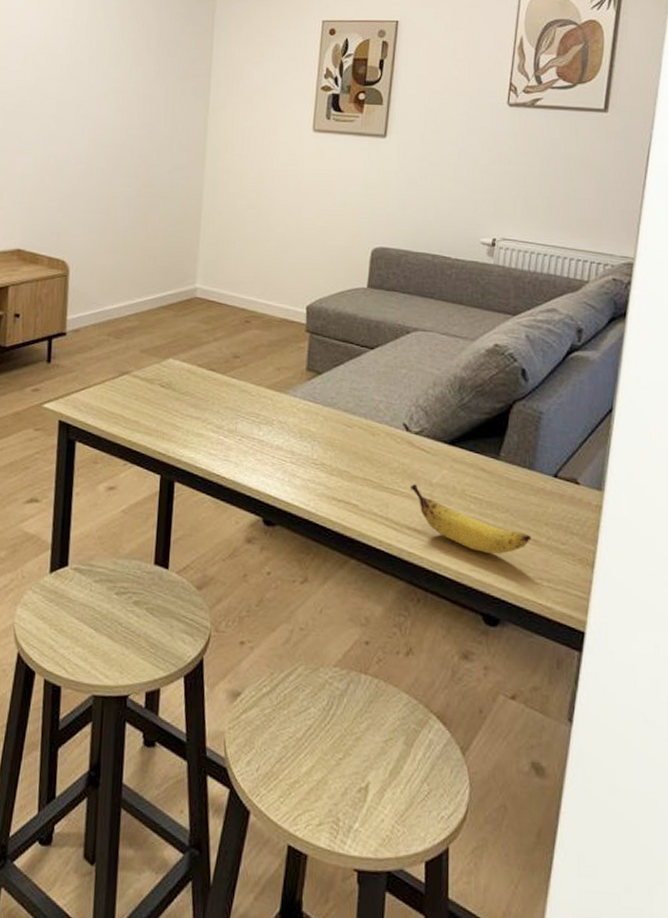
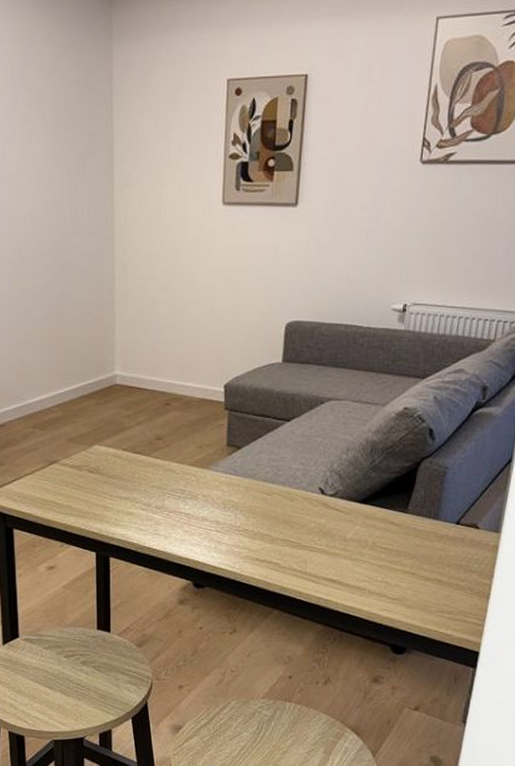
banana: present [410,484,532,554] -> none [326,541,435,594]

